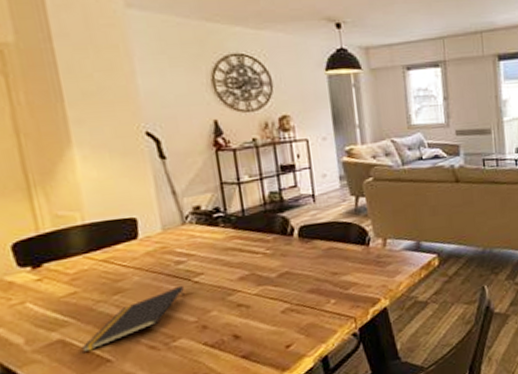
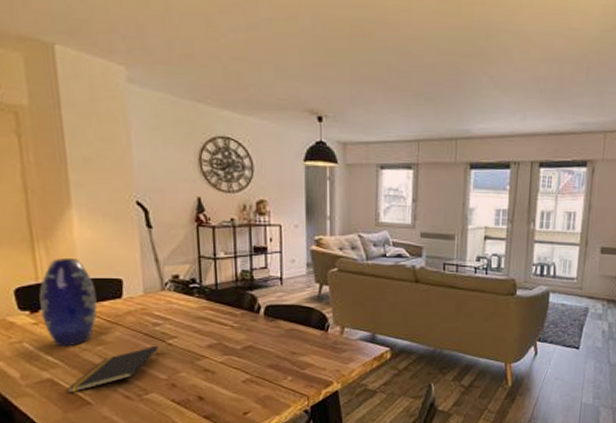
vase: none [40,202,111,302] -> present [39,259,98,347]

